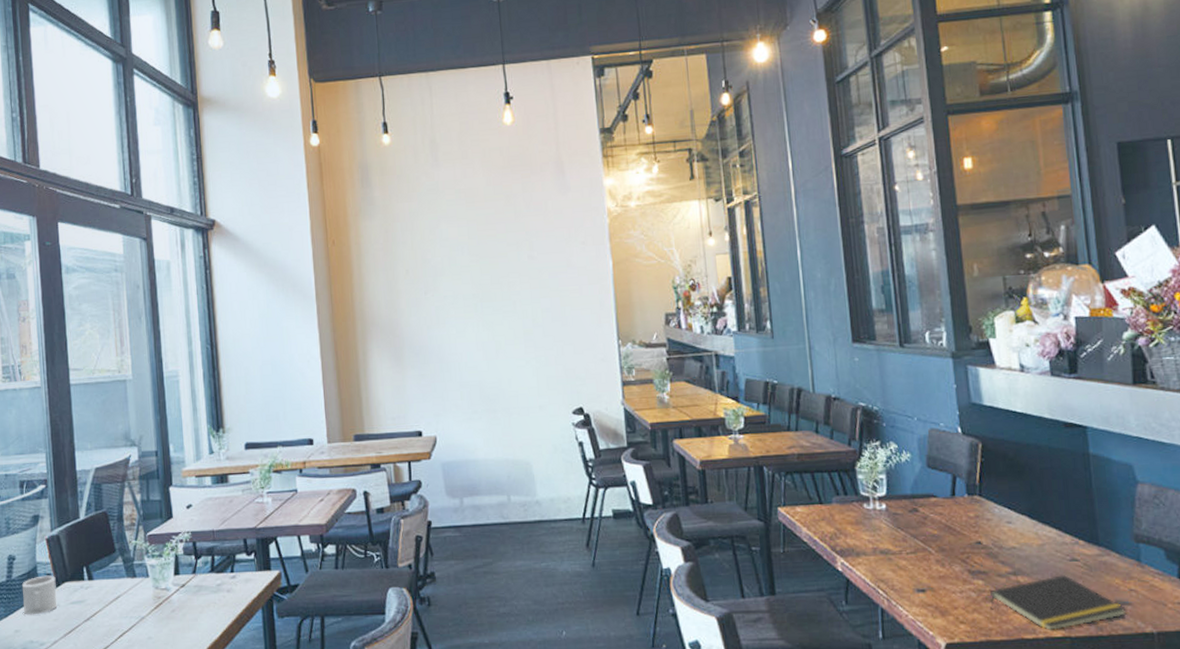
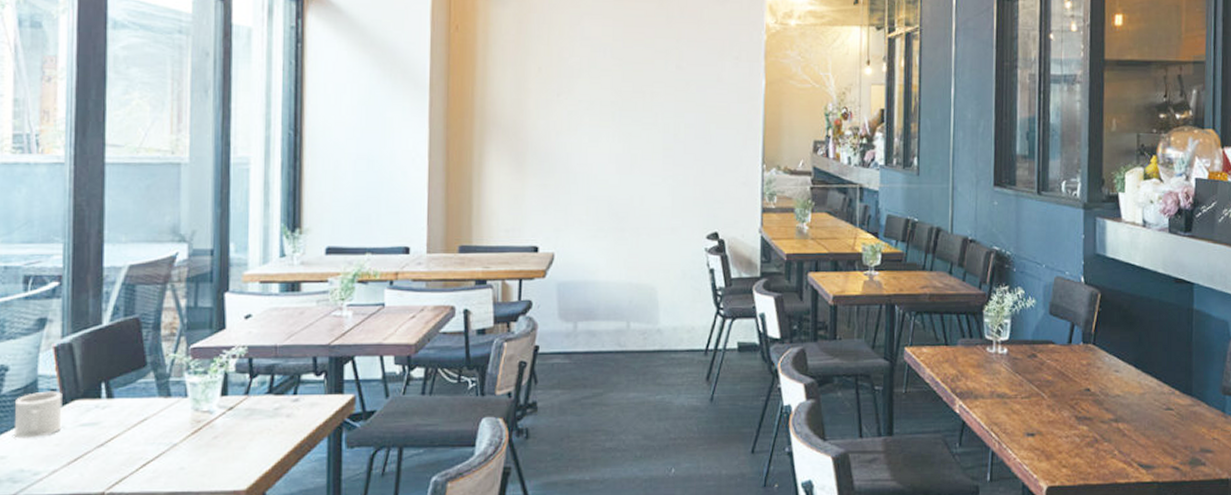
notepad: present [990,575,1127,630] -> none [1091,423,1208,475]

